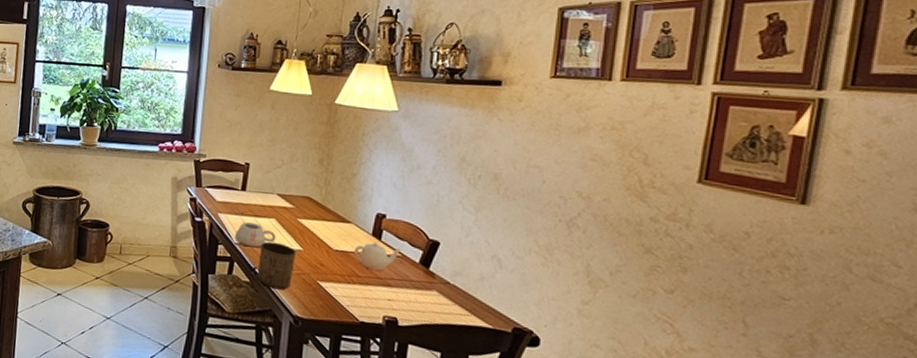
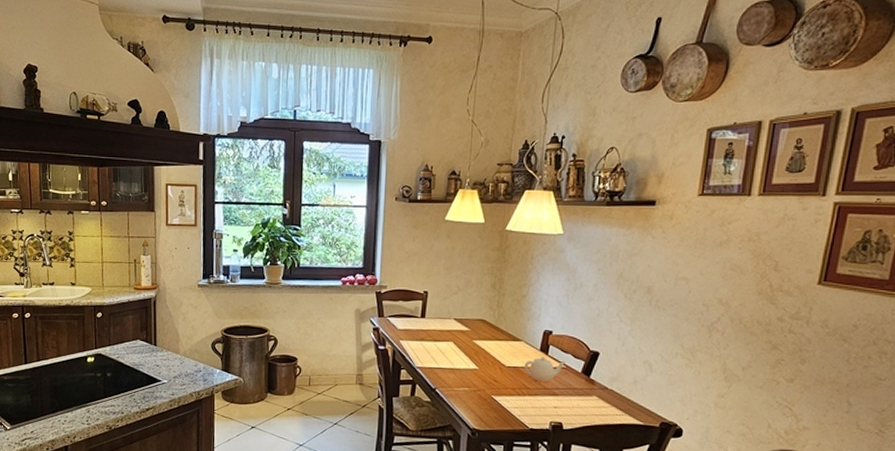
cup: present [234,222,276,248] -> none [416,347,454,370]
cup: present [257,241,297,290] -> none [437,363,473,406]

